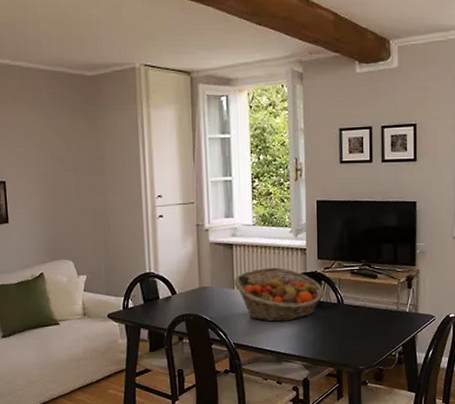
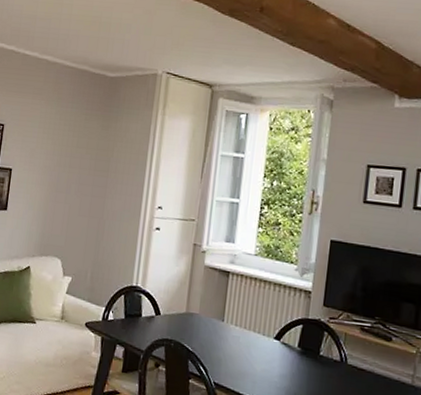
fruit basket: present [234,267,325,322] -> none [224,304,326,371]

